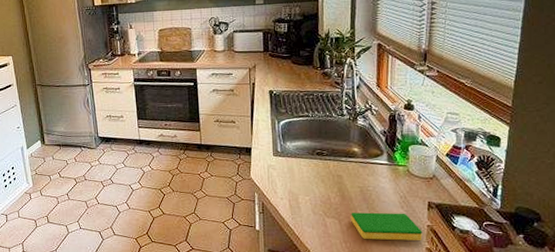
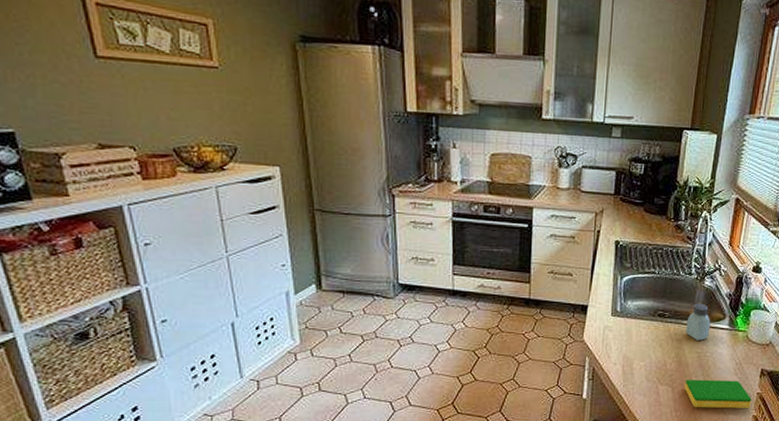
saltshaker: none [345,141,369,176] -> present [686,303,711,340]

